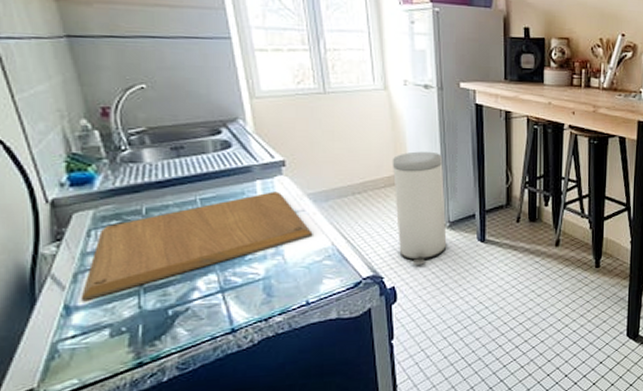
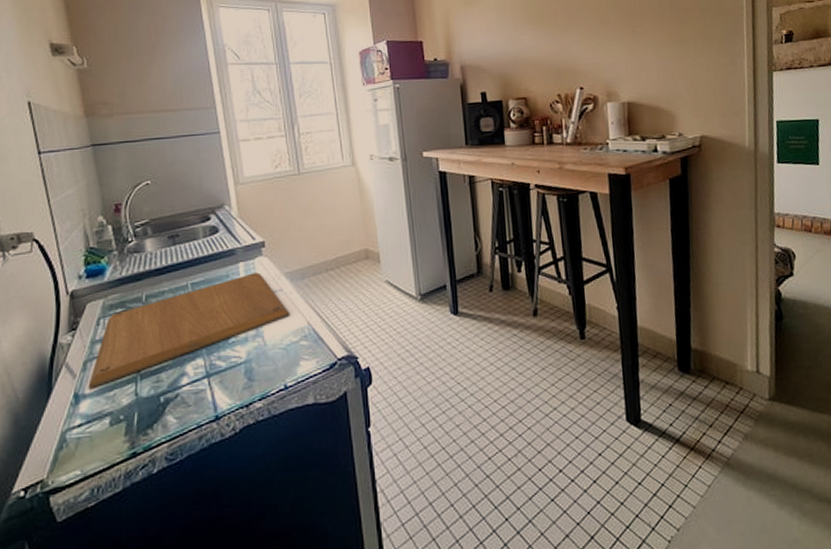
pedal bin: present [392,151,447,265] -> none [362,222,420,343]

